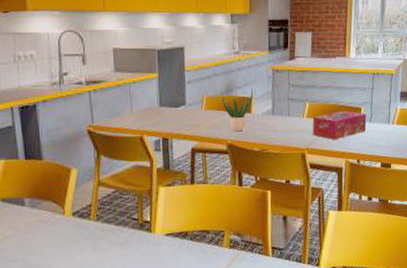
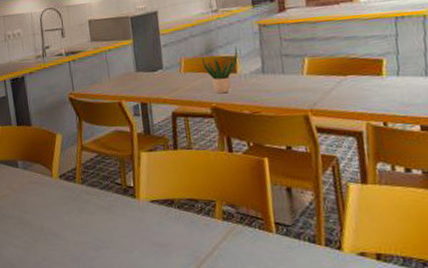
tissue box: present [312,111,366,140] -> none [315,64,393,99]

